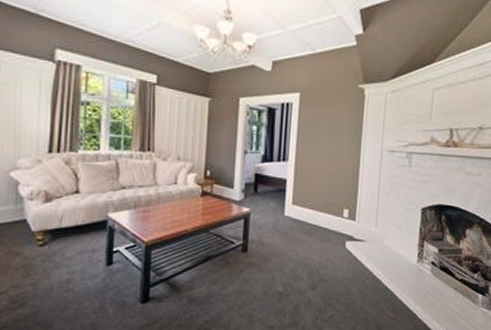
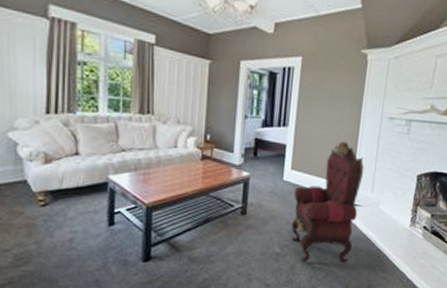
armchair: none [294,175,367,303] -> present [291,141,365,264]

